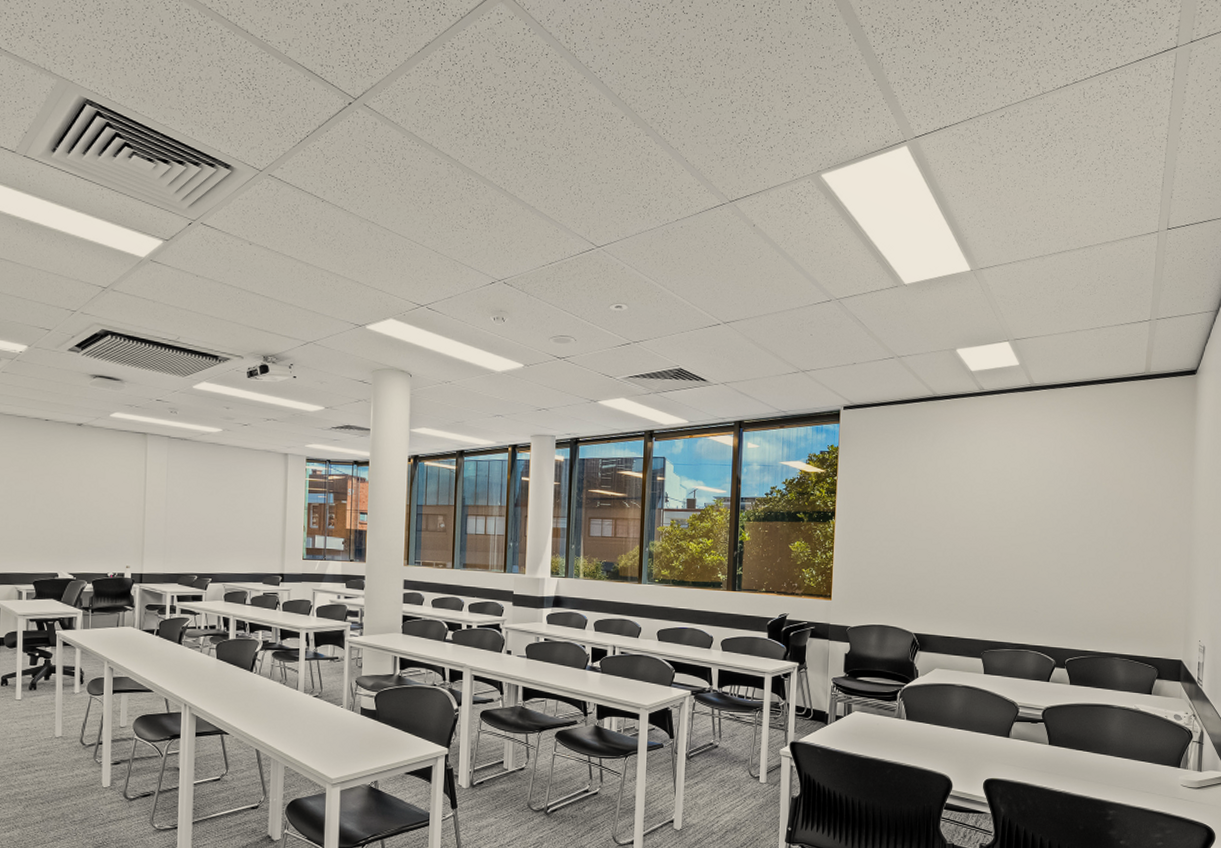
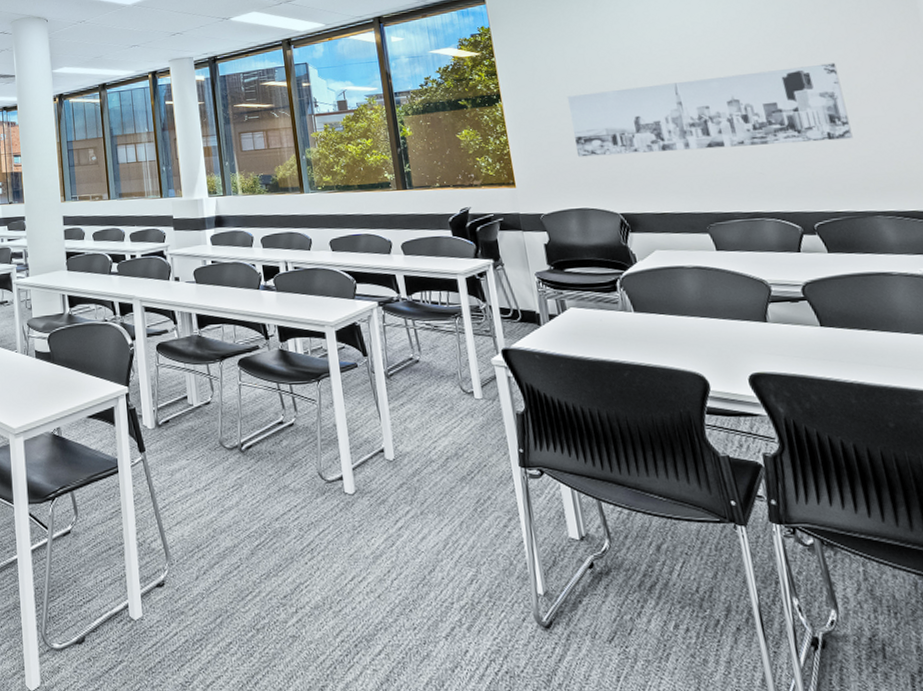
wall art: none [889,520,1117,590] -> present [567,63,853,158]

